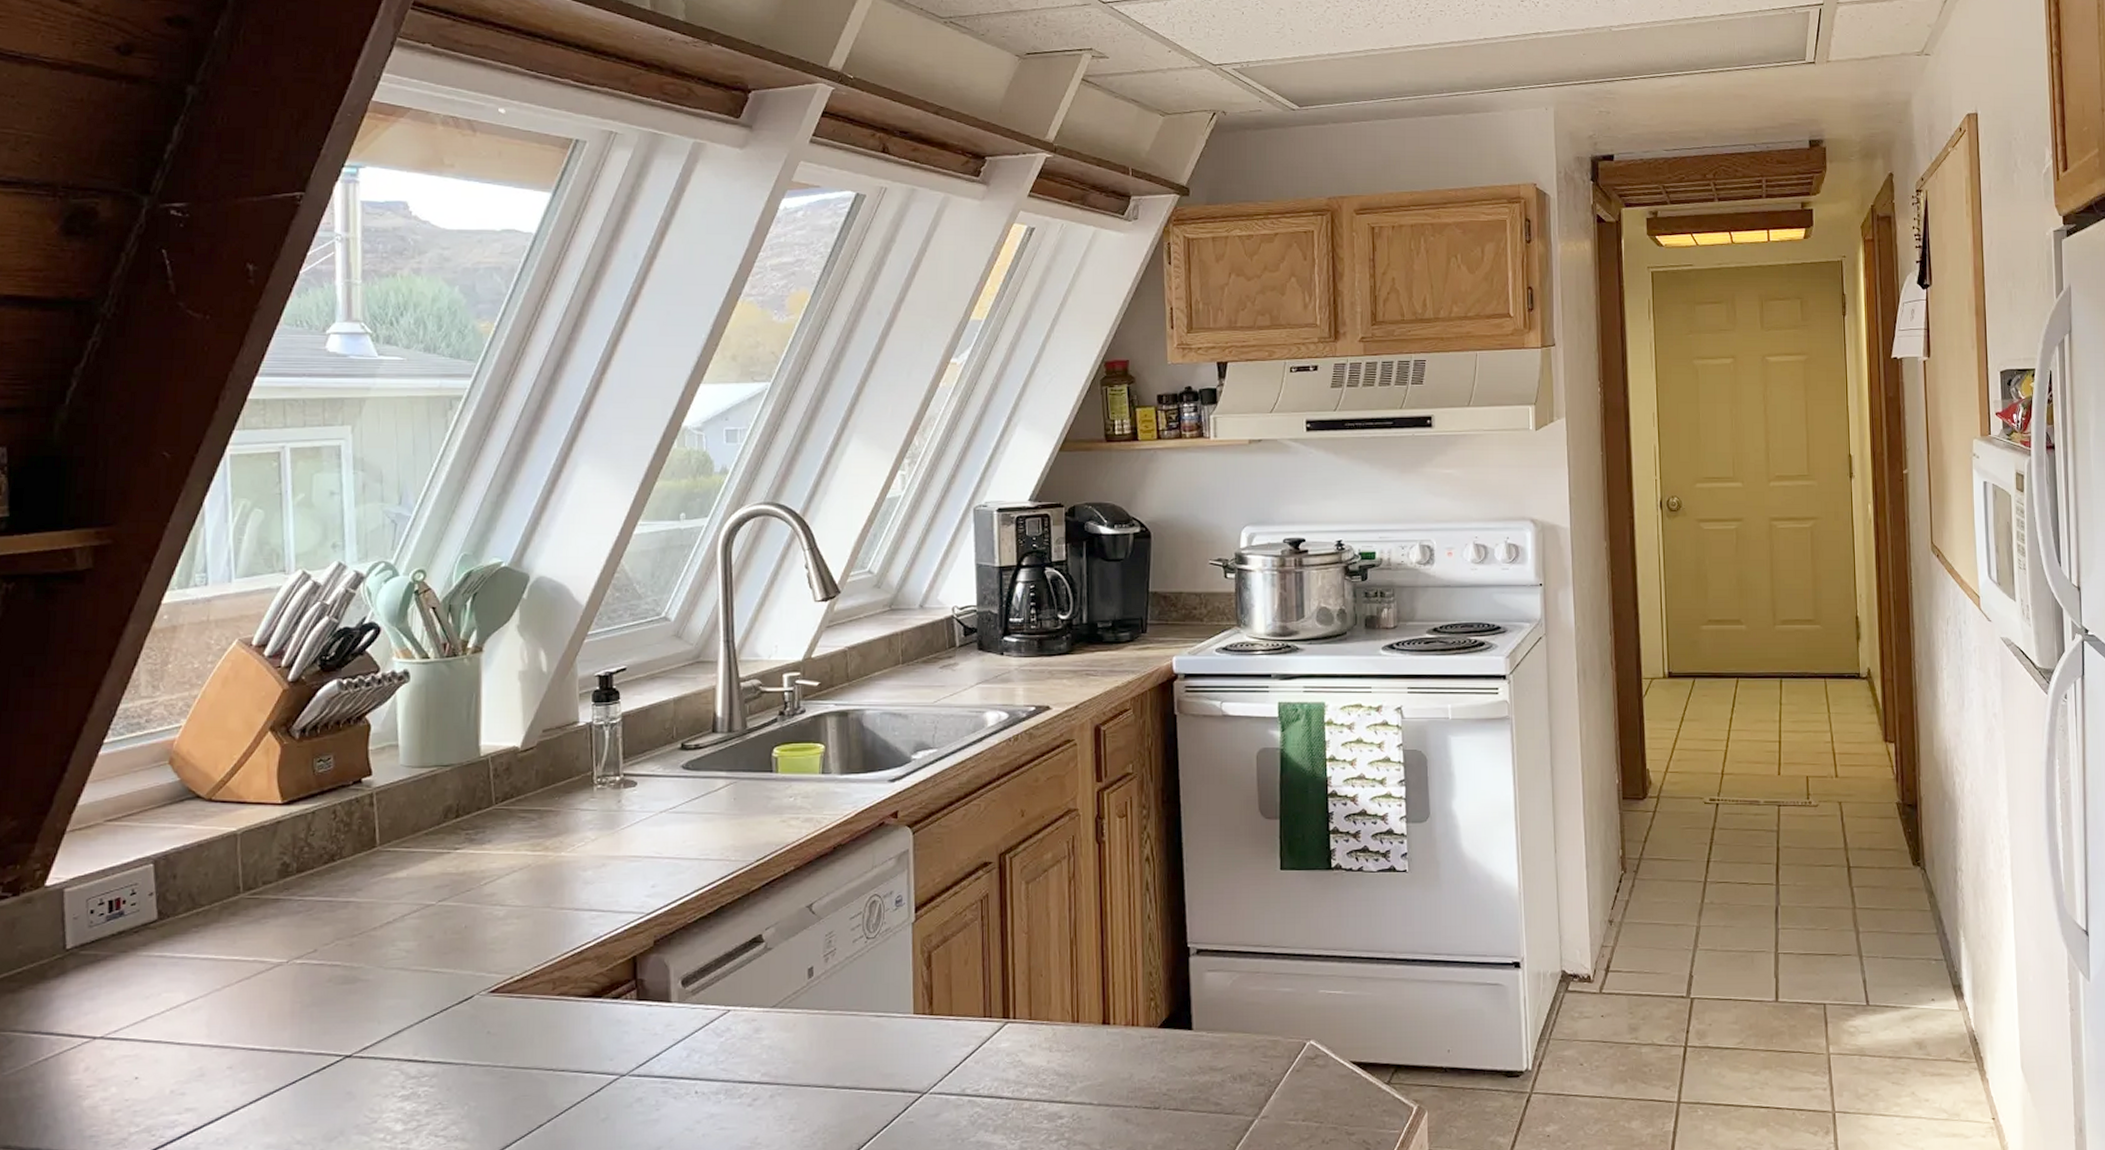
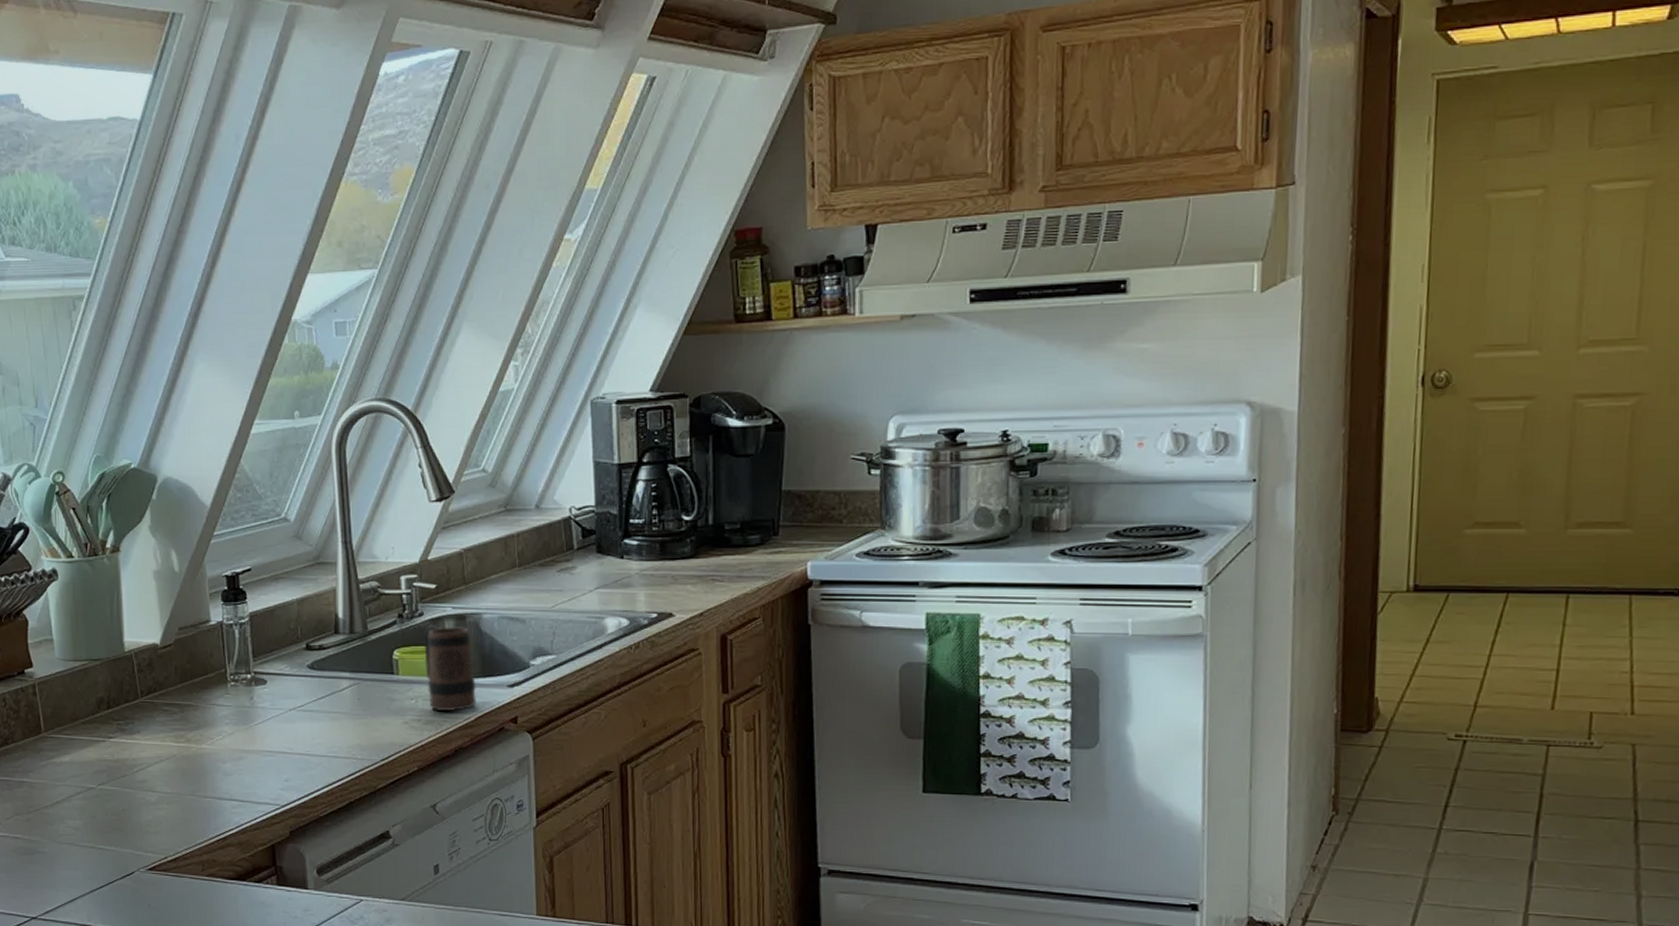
mug: none [804,721,857,809] -> present [423,624,476,712]

